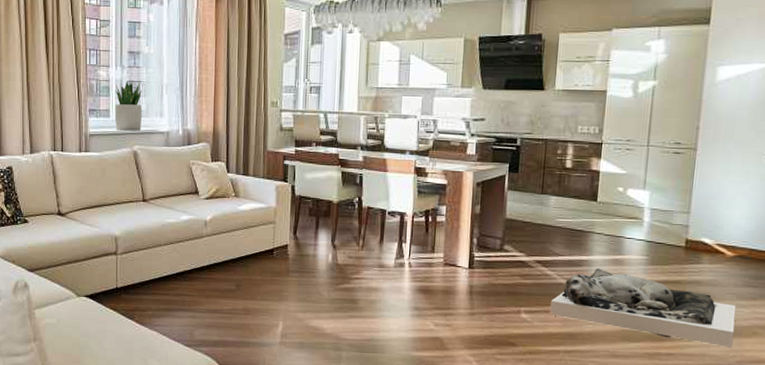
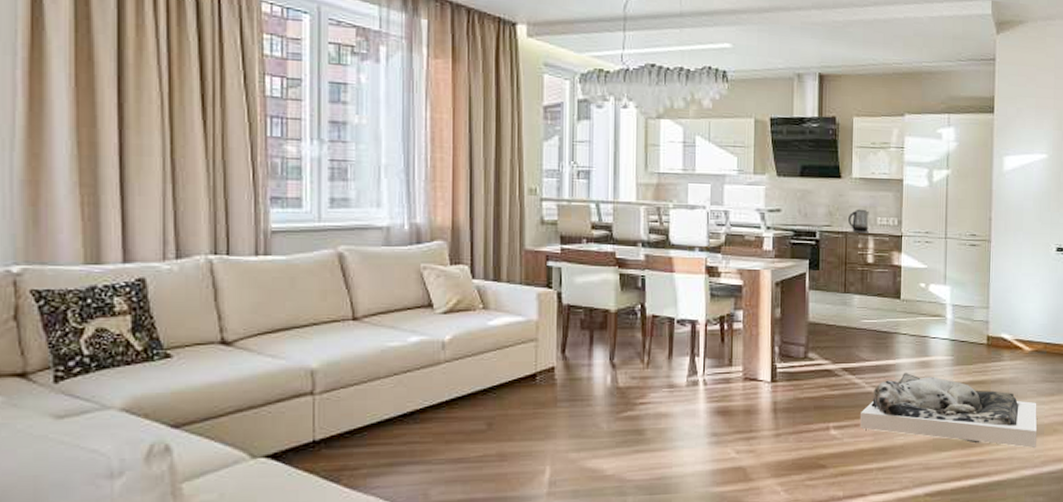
planter: present [115,80,142,132] -> none [310,158,350,227]
kettle: none [548,118,570,140] -> present [847,209,869,233]

